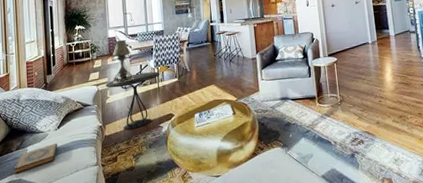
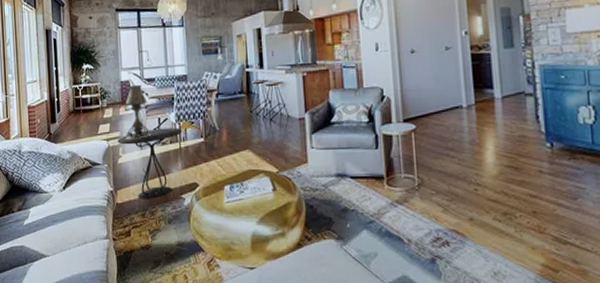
hardback book: present [14,142,58,175] -> none [16,206,64,240]

